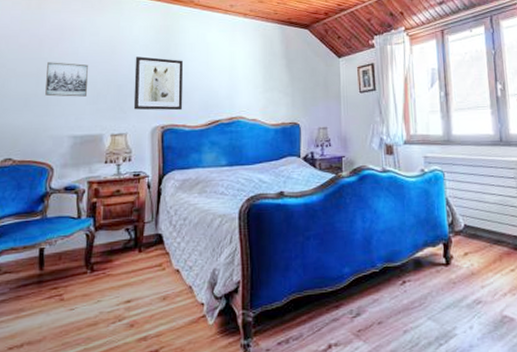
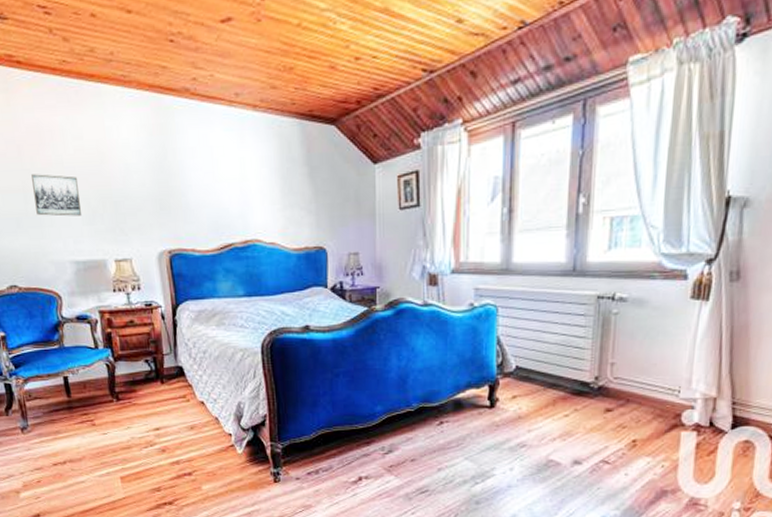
wall art: present [133,56,184,111] -> none [128,165,190,232]

